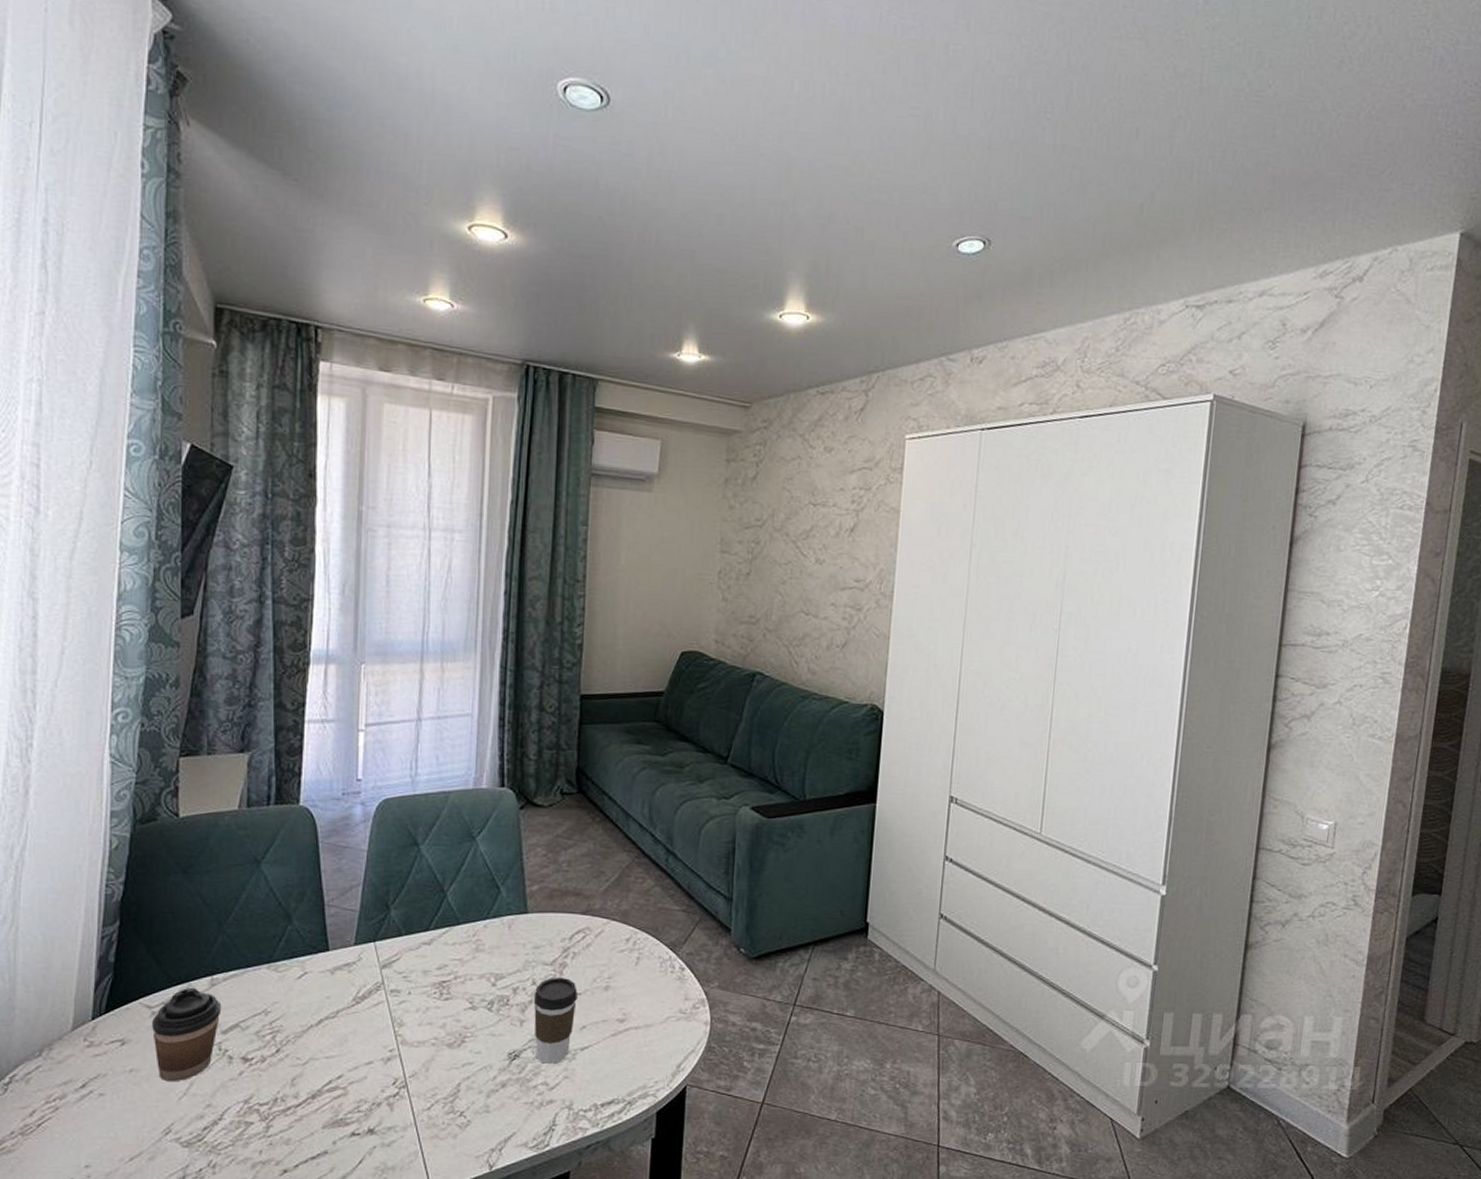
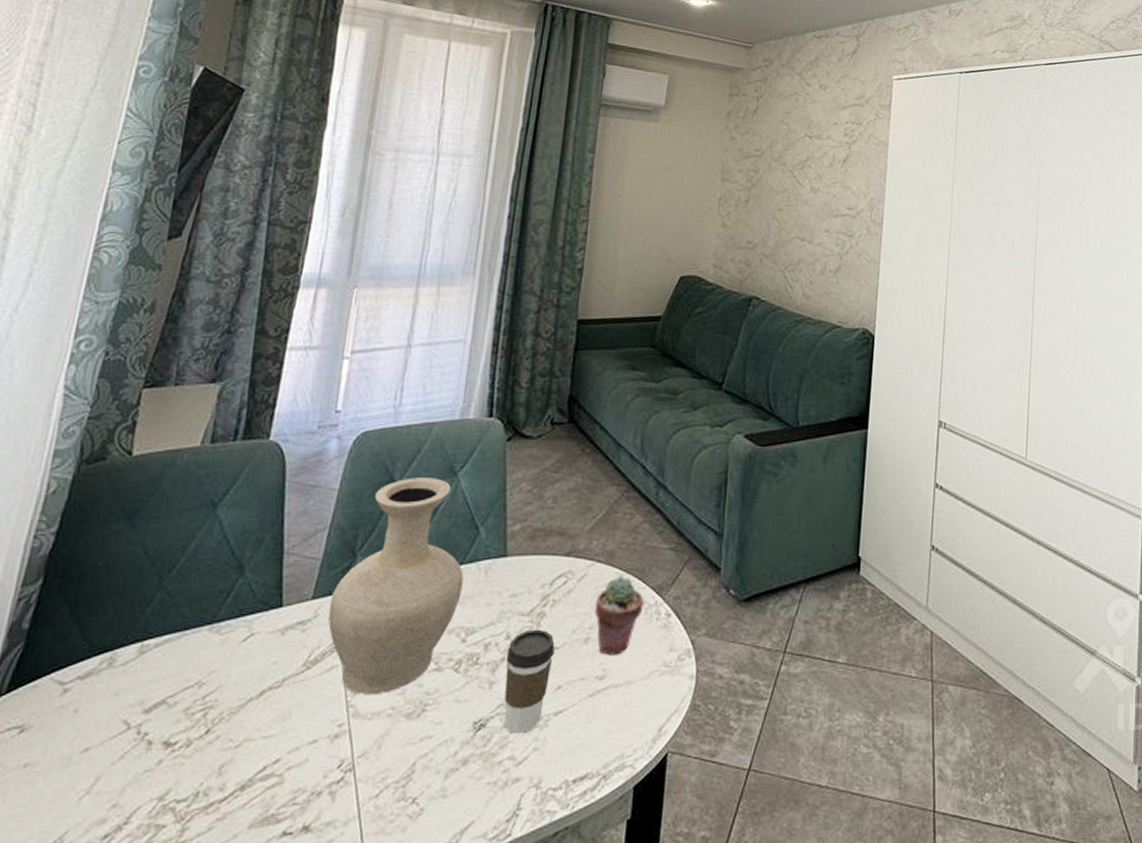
coffee cup: present [152,987,222,1082] -> none [58,656,149,778]
vase: none [370,841,489,1027] -> present [327,477,464,695]
potted succulent: none [612,933,659,1002] -> present [594,576,644,655]

